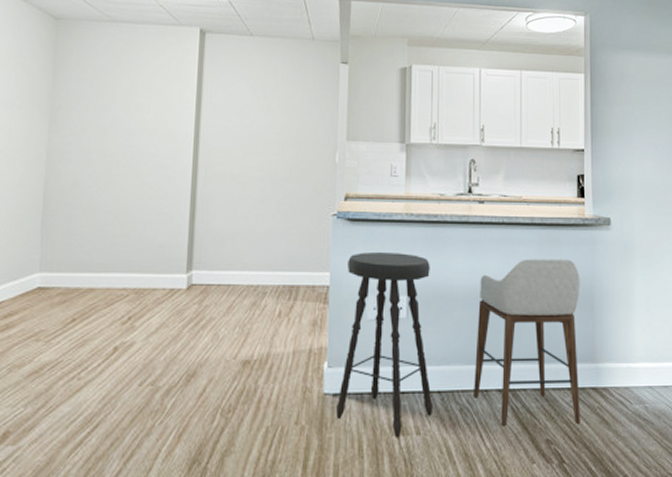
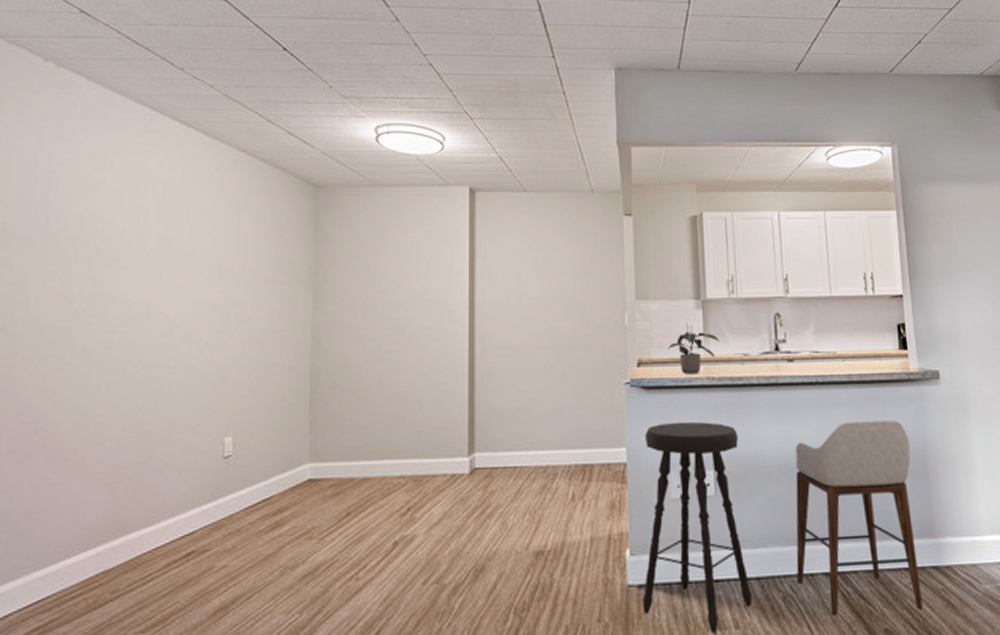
potted plant: none [372,171,419,210] -> present [667,331,719,374]

